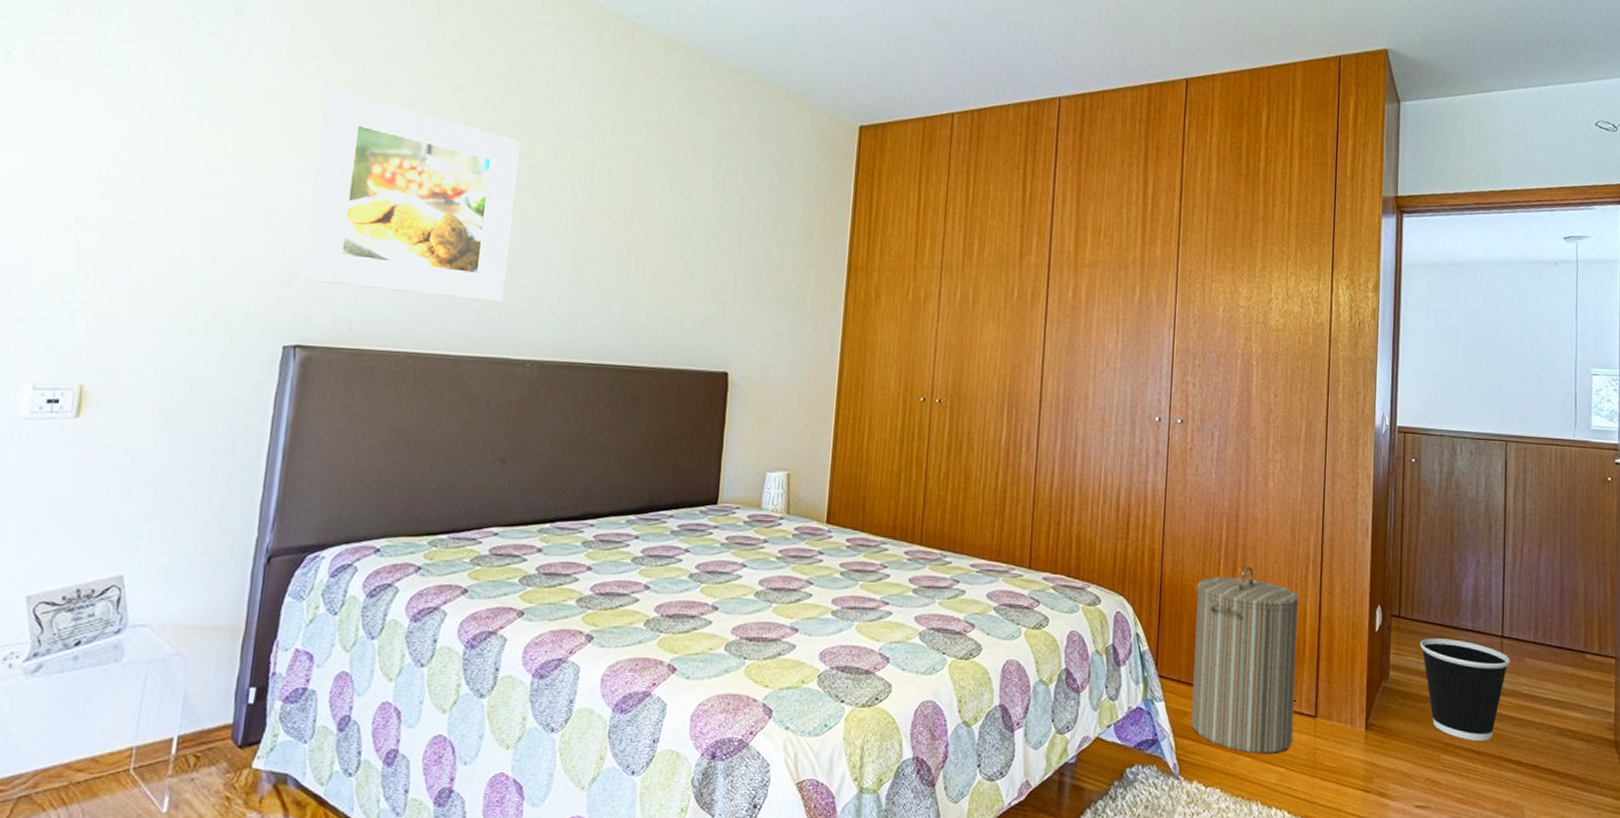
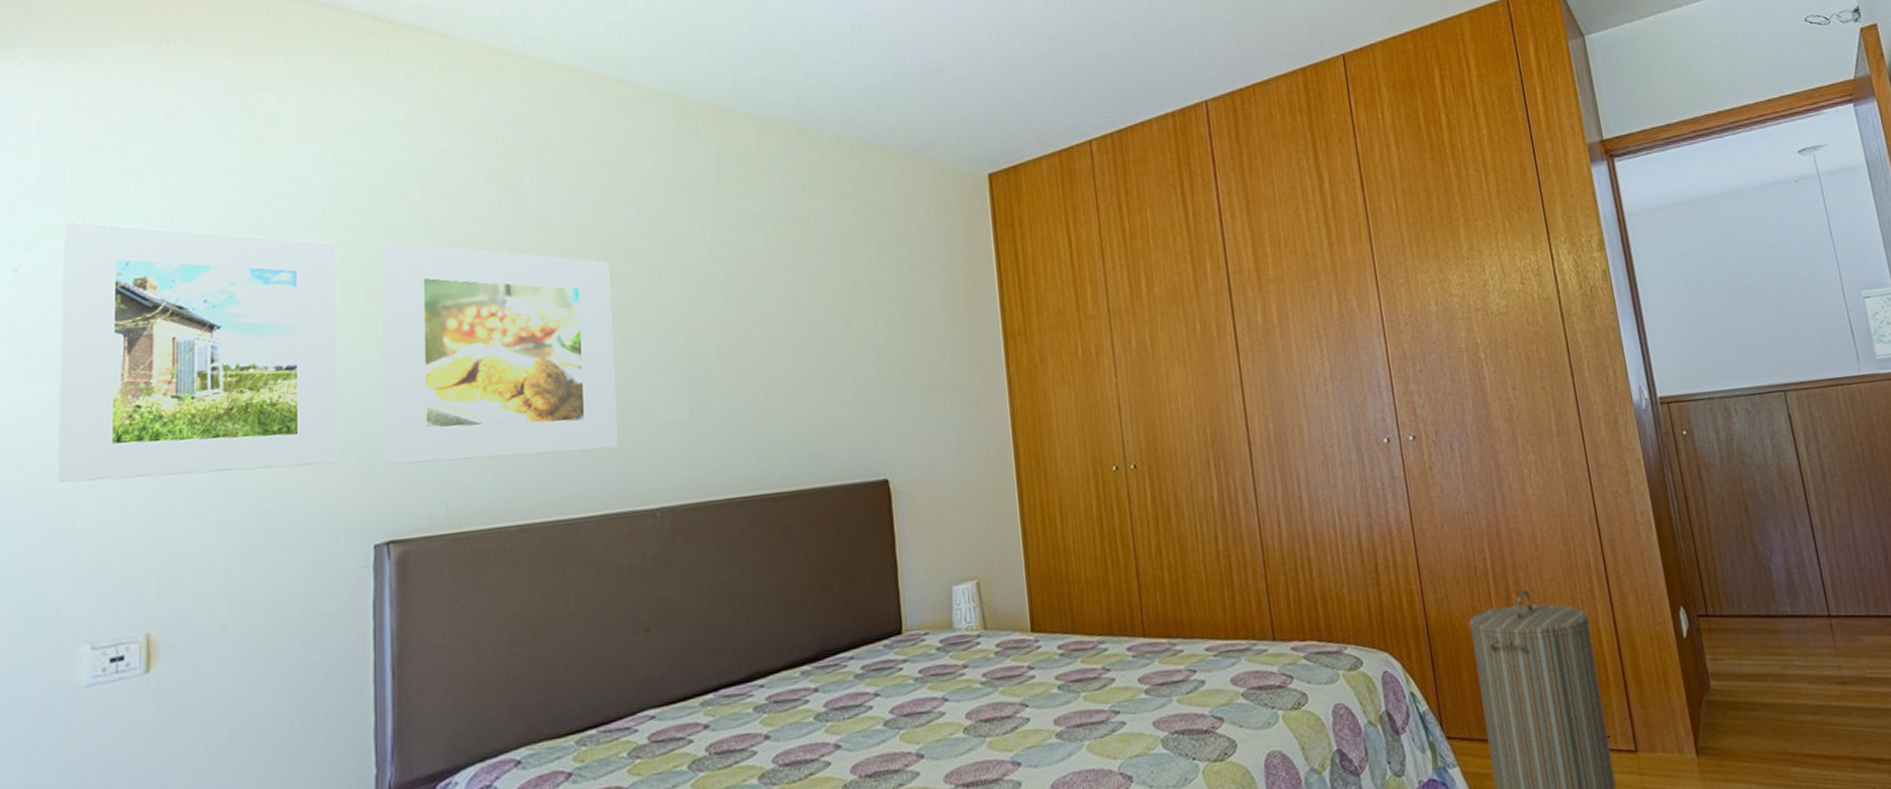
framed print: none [22,18,288,271] -> present [57,221,338,482]
wastebasket: present [1419,638,1510,741] -> none [1737,629,1845,745]

